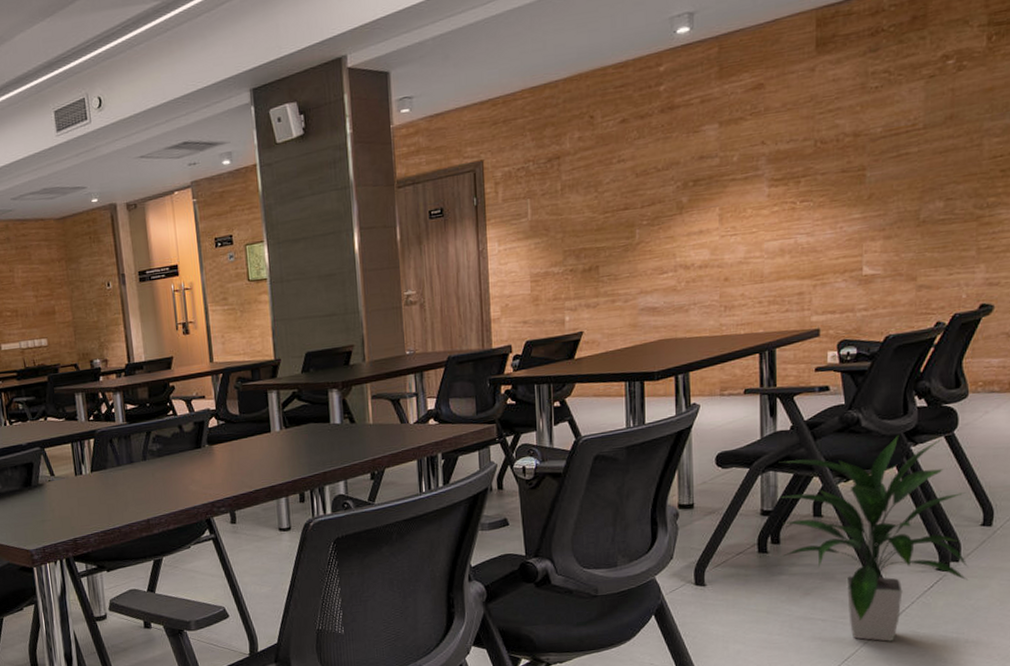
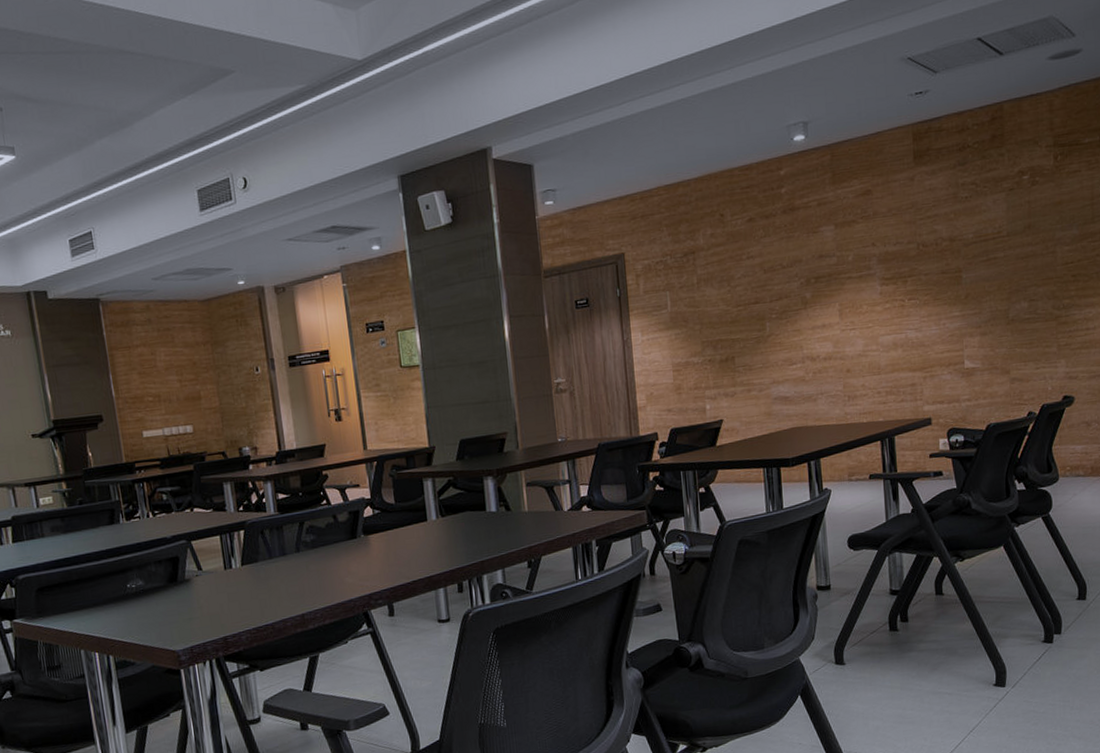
indoor plant: present [777,435,968,642] -> none [903,517,1069,712]

